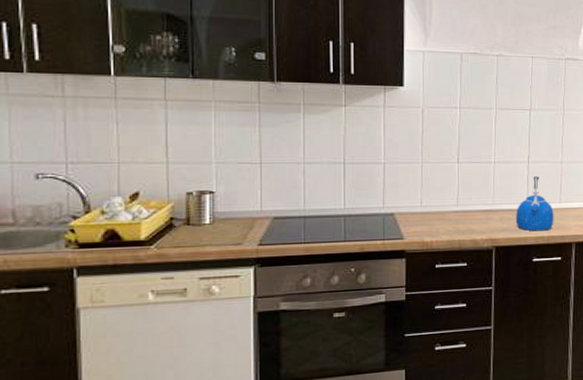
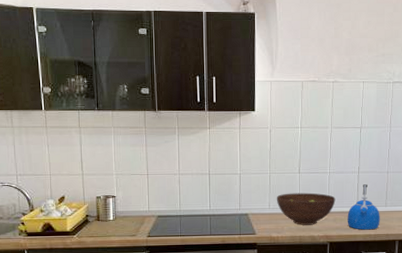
fruit bowl: none [429,186,502,227] -> present [276,192,336,225]

